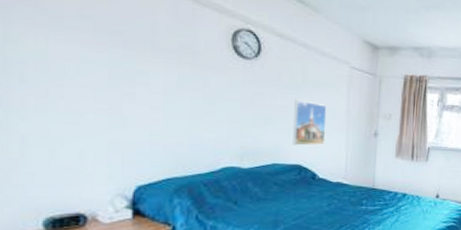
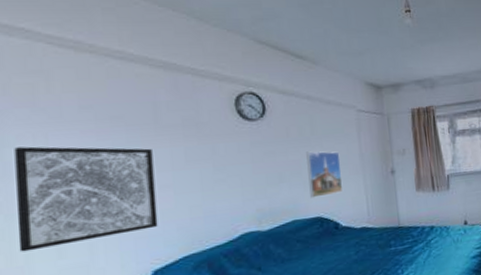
wall art: none [15,44,147,147] -> present [14,146,158,252]

